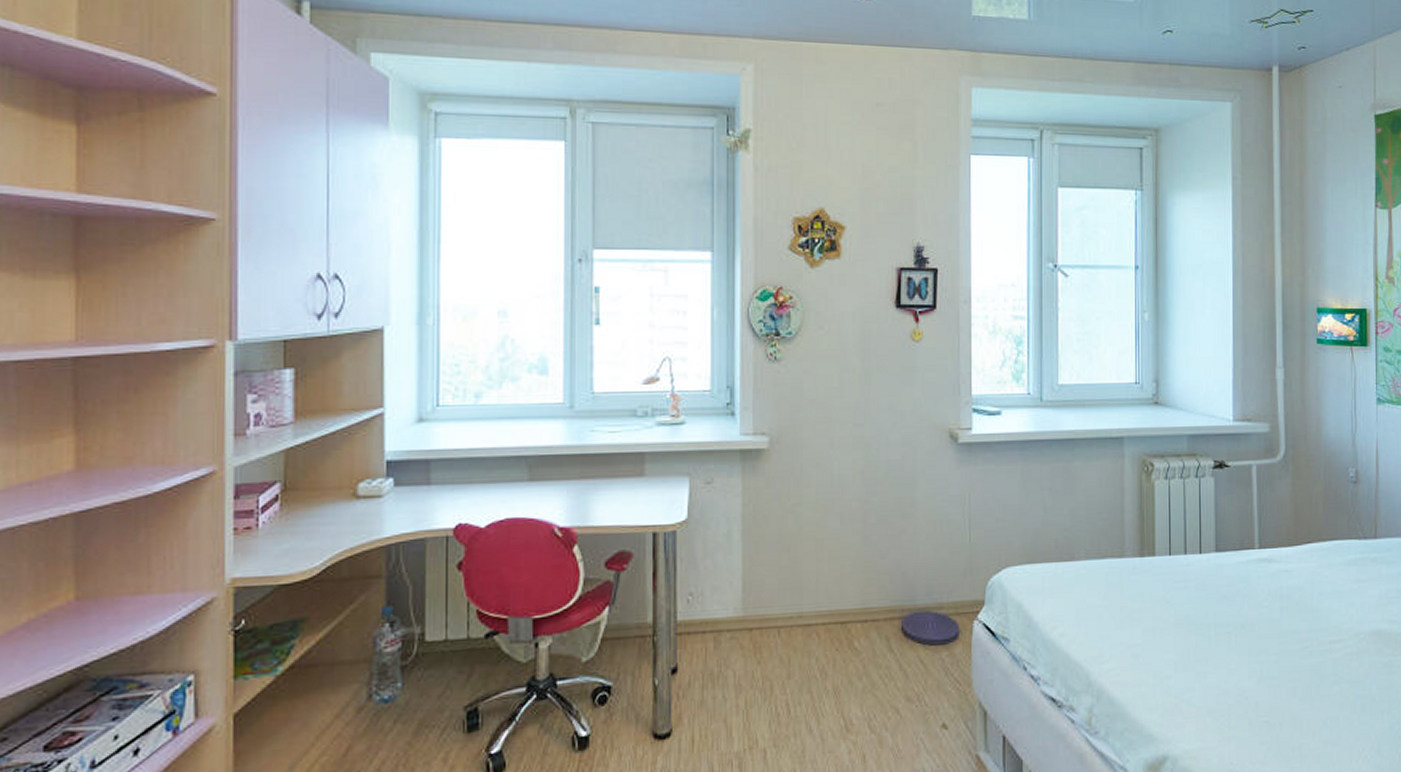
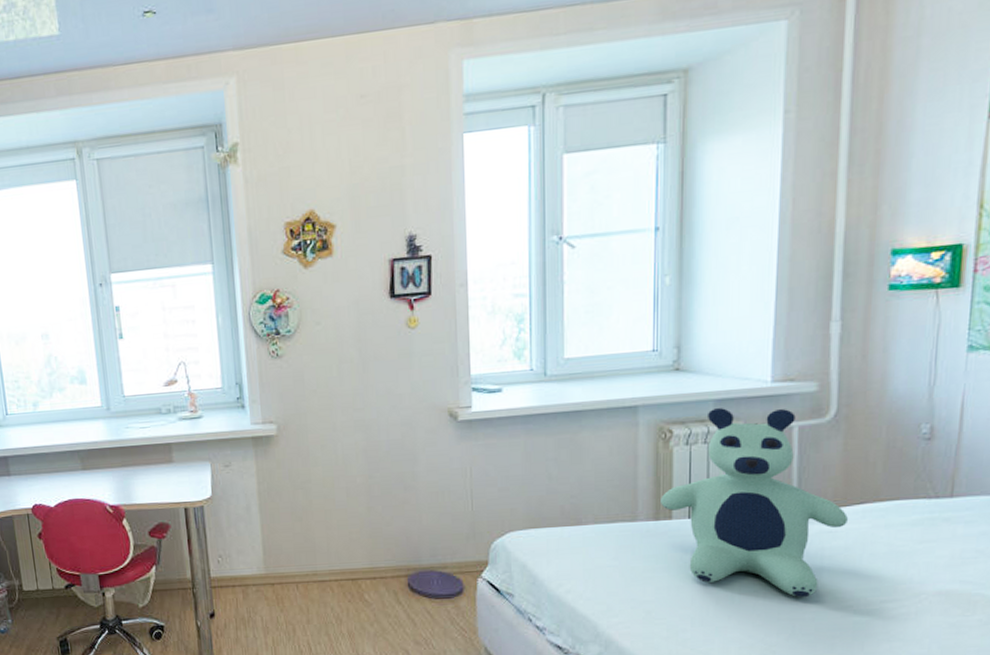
bear: none [1145,444,1299,639] -> present [661,408,848,598]

